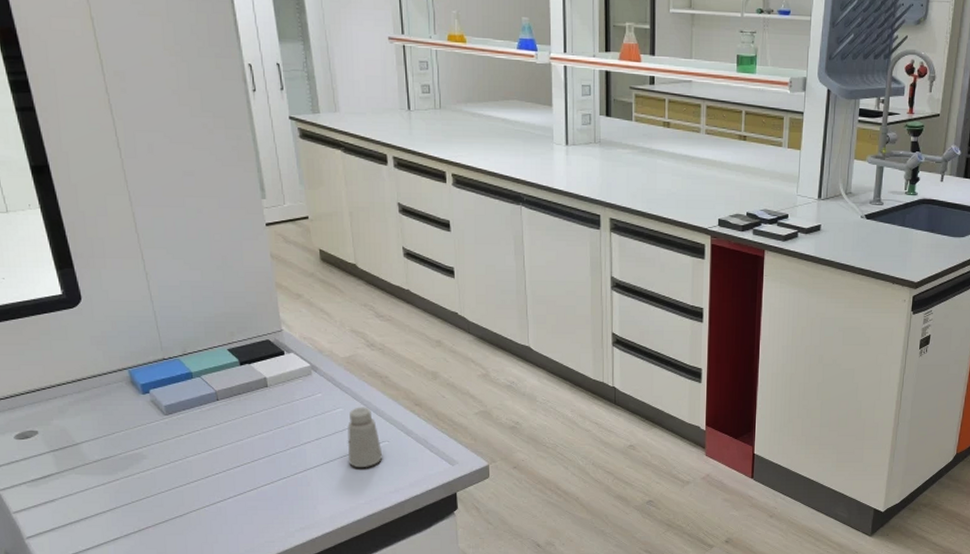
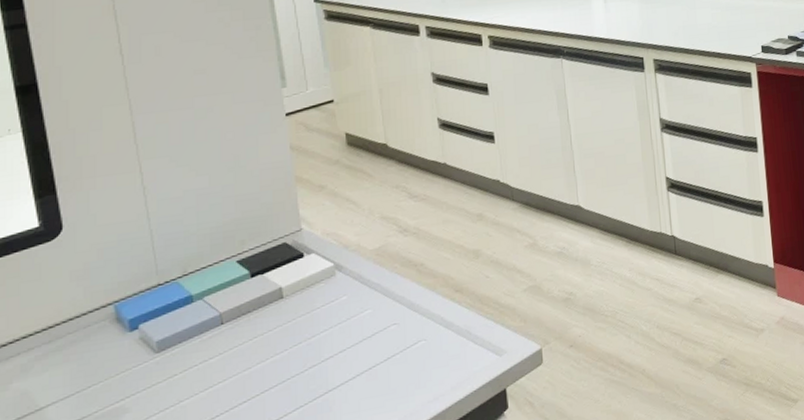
saltshaker: present [347,407,383,468] -> none [377,303,419,378]

